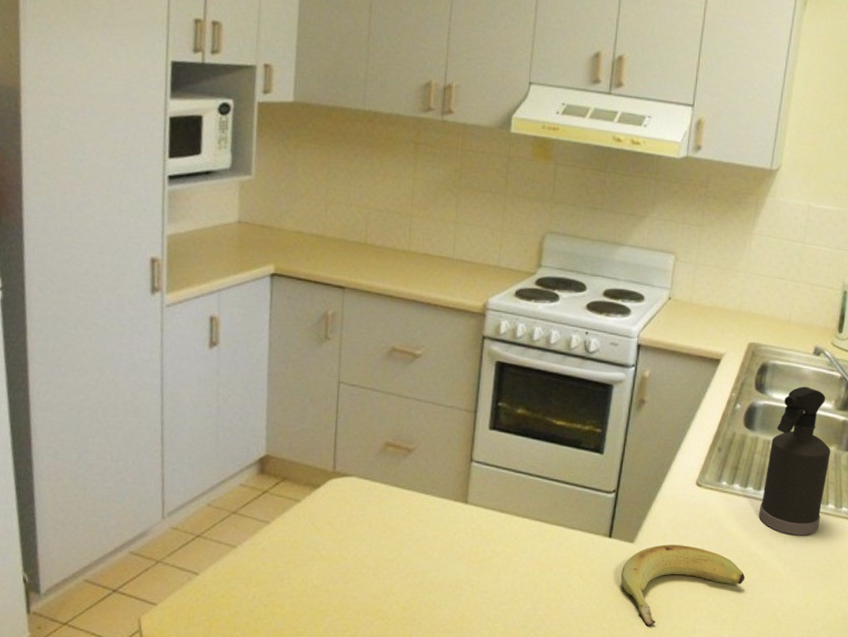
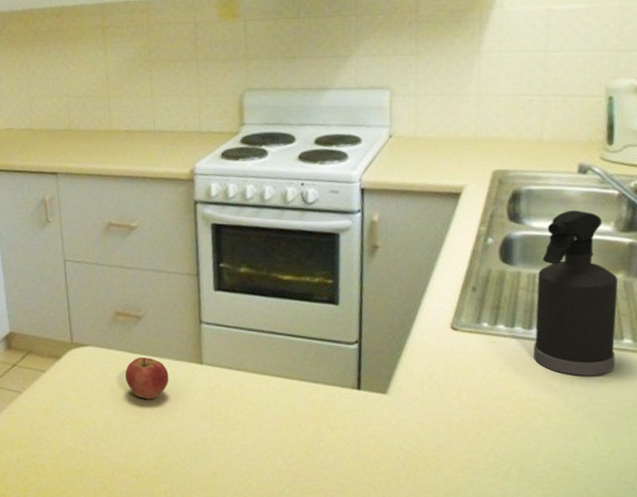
apple: none [386,492,432,538] -> present [125,357,169,400]
banana: present [620,544,745,627] -> none [376,393,527,480]

